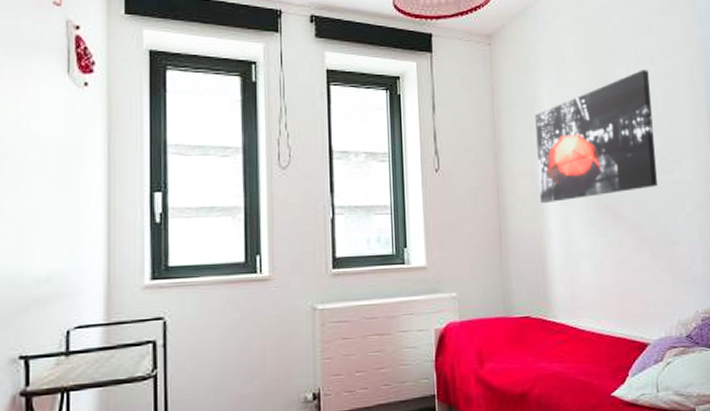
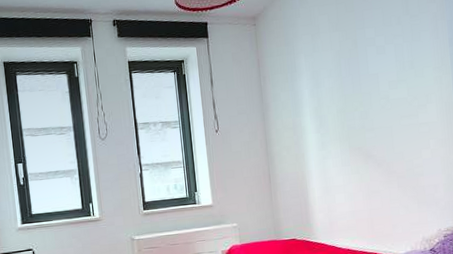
wall art: present [535,70,657,204] -> none [295,29,404,151]

